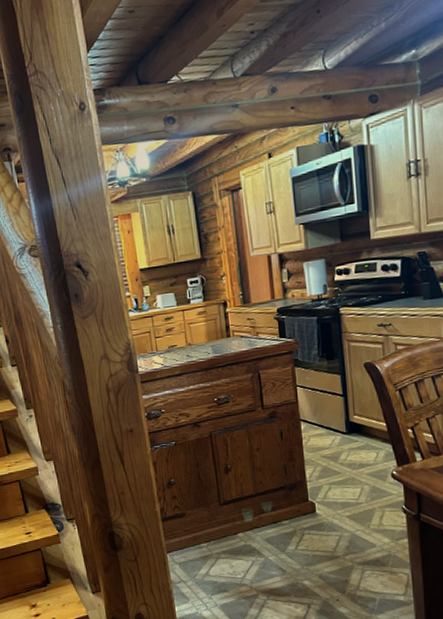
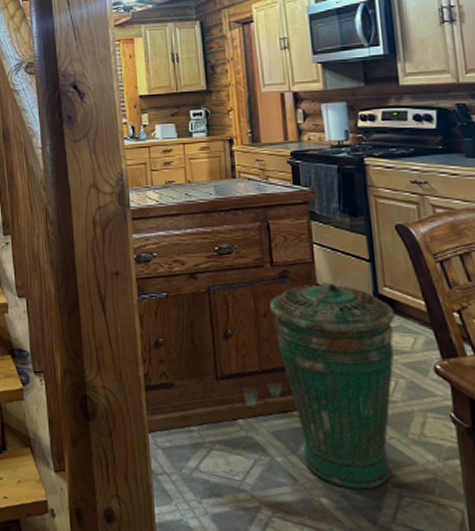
trash can: none [262,416,362,571] -> present [270,281,395,490]

